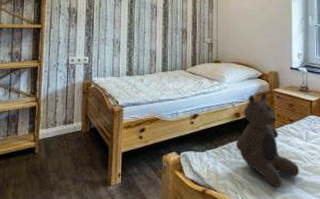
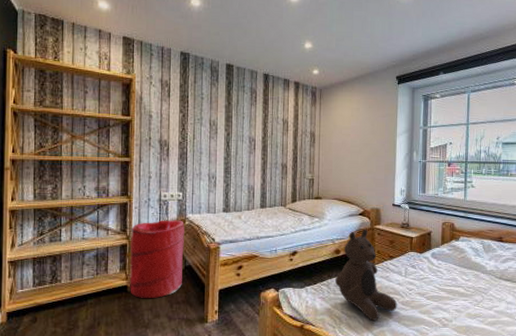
laundry hamper: none [37,83,90,161] -> present [130,220,185,299]

